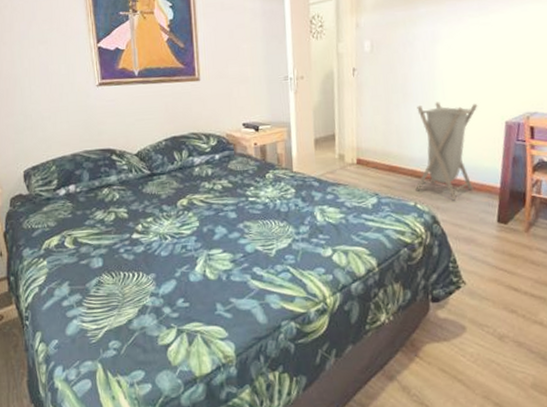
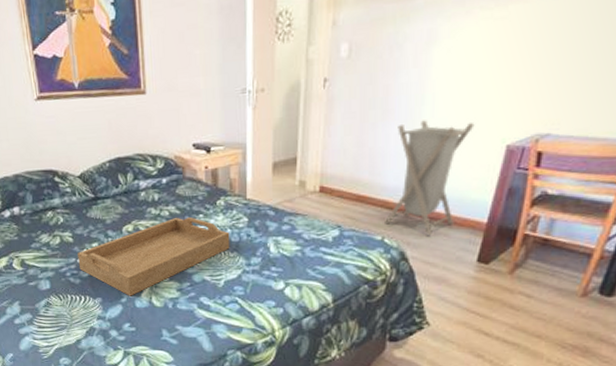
serving tray: none [132,190,280,270] -> present [77,217,230,296]

